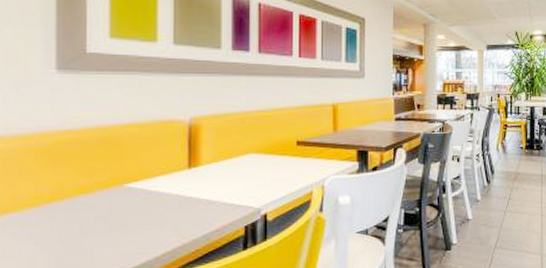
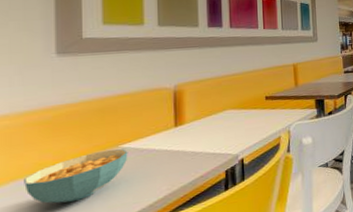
cereal bowl: none [18,187,134,245] -> present [24,149,128,204]

